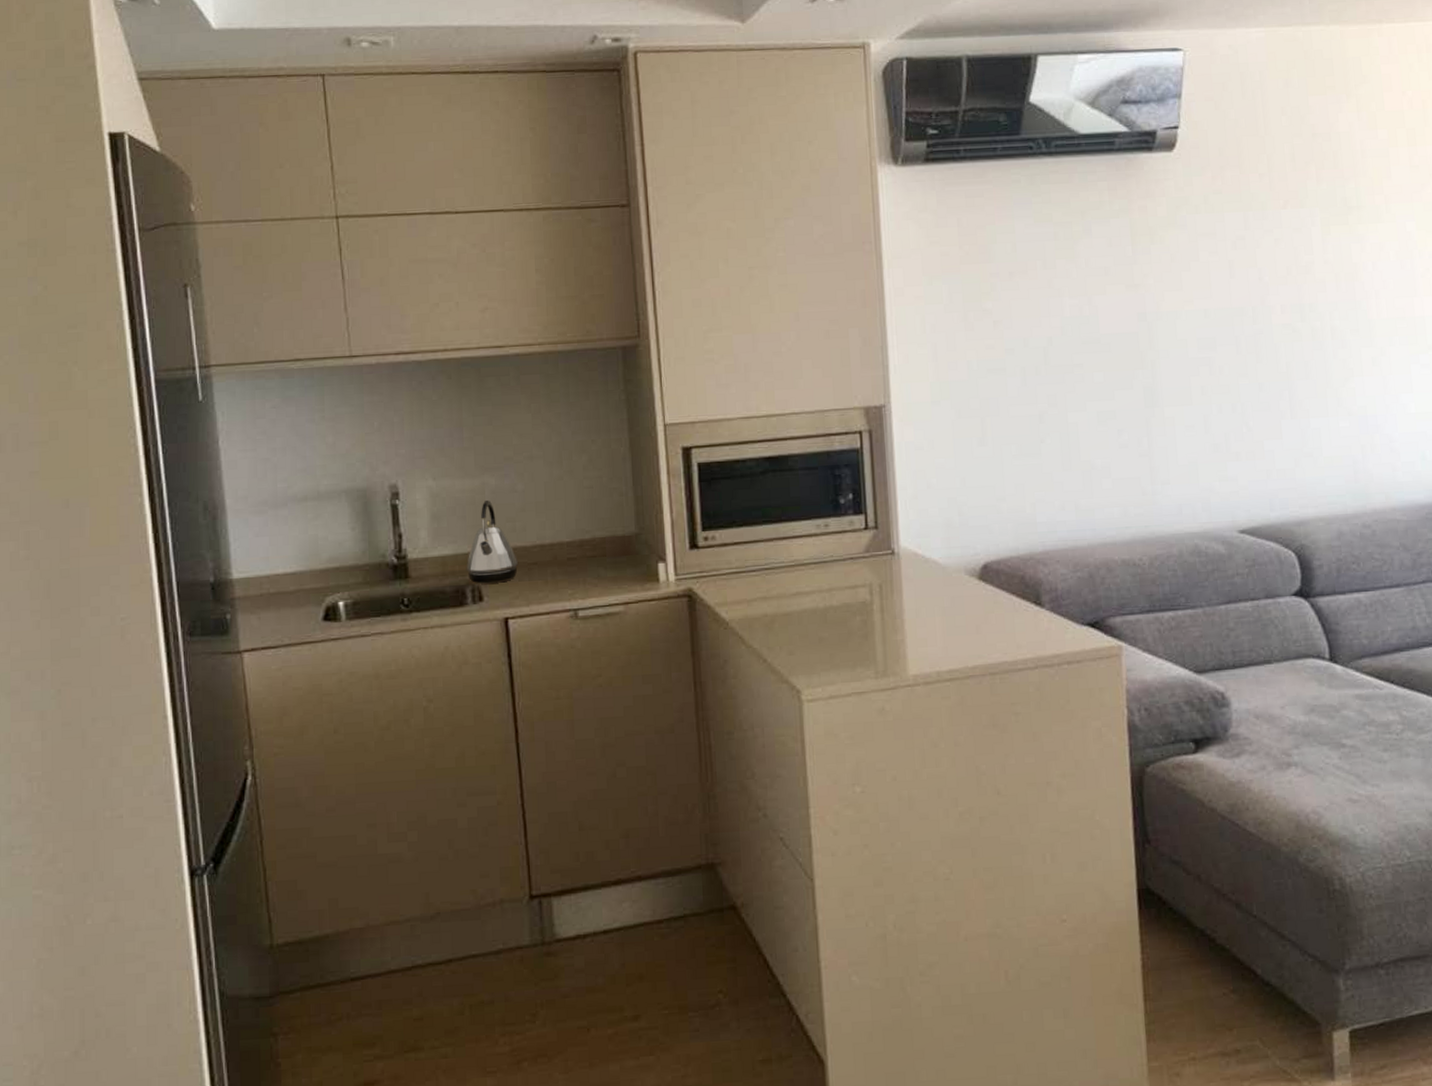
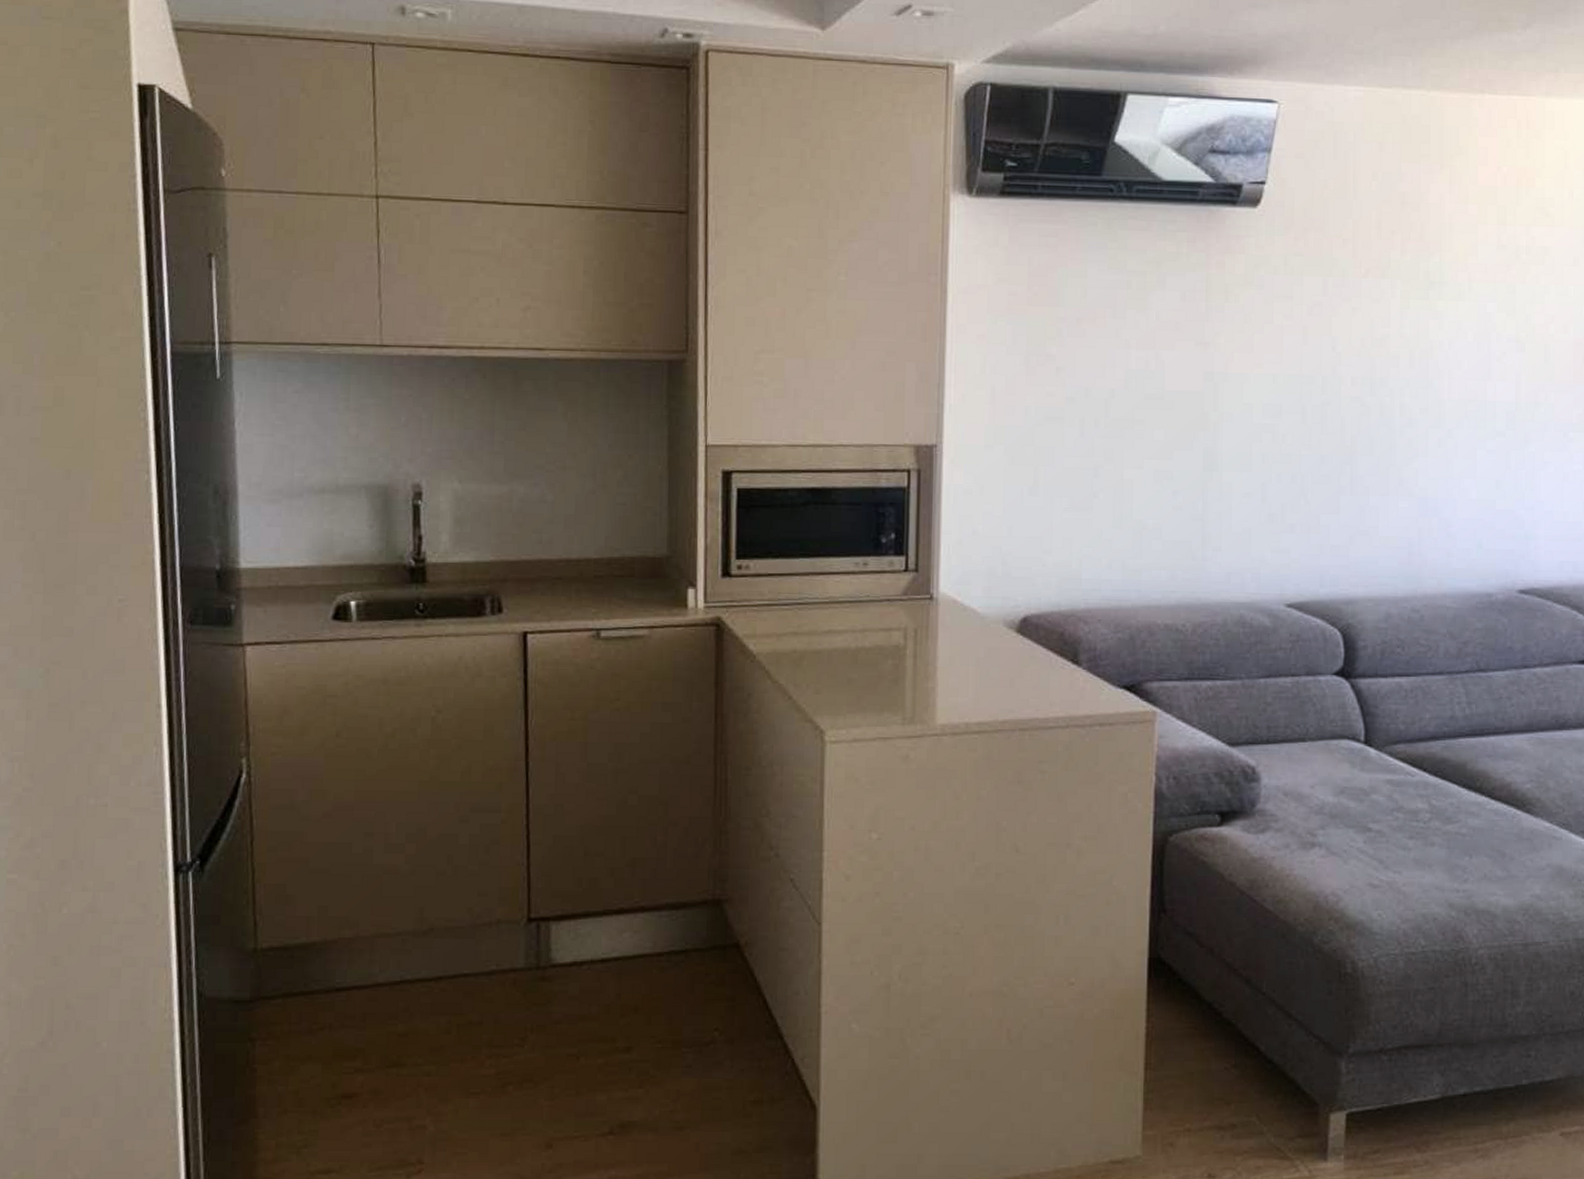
kettle: present [466,500,519,584] -> none [486,509,543,595]

